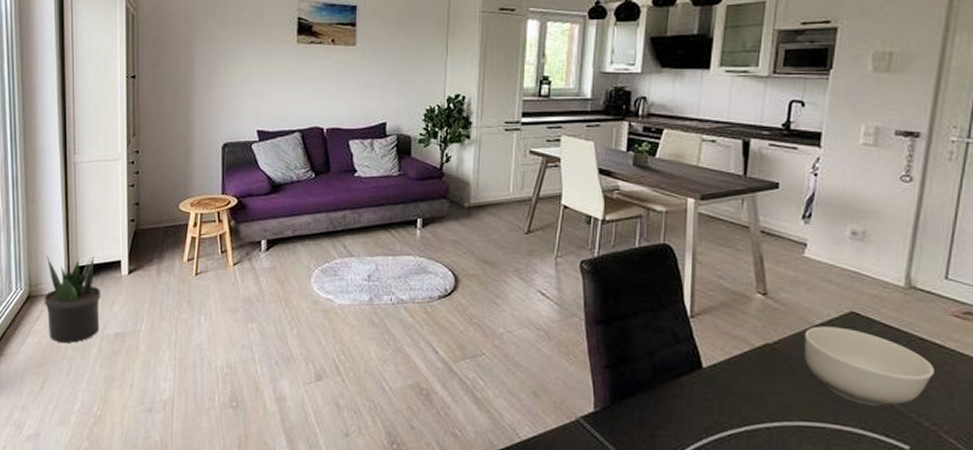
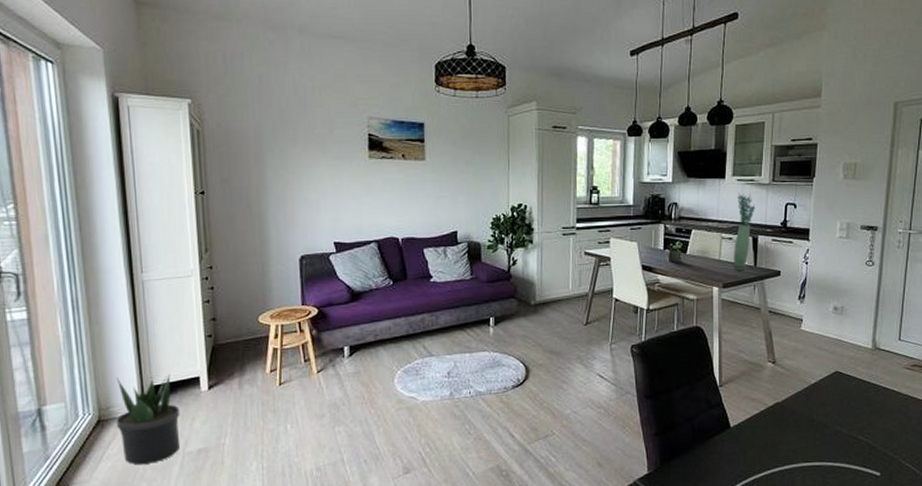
vase: none [716,86,749,180] -> present [734,192,756,271]
bowl: present [803,326,934,406] -> none [804,384,894,444]

